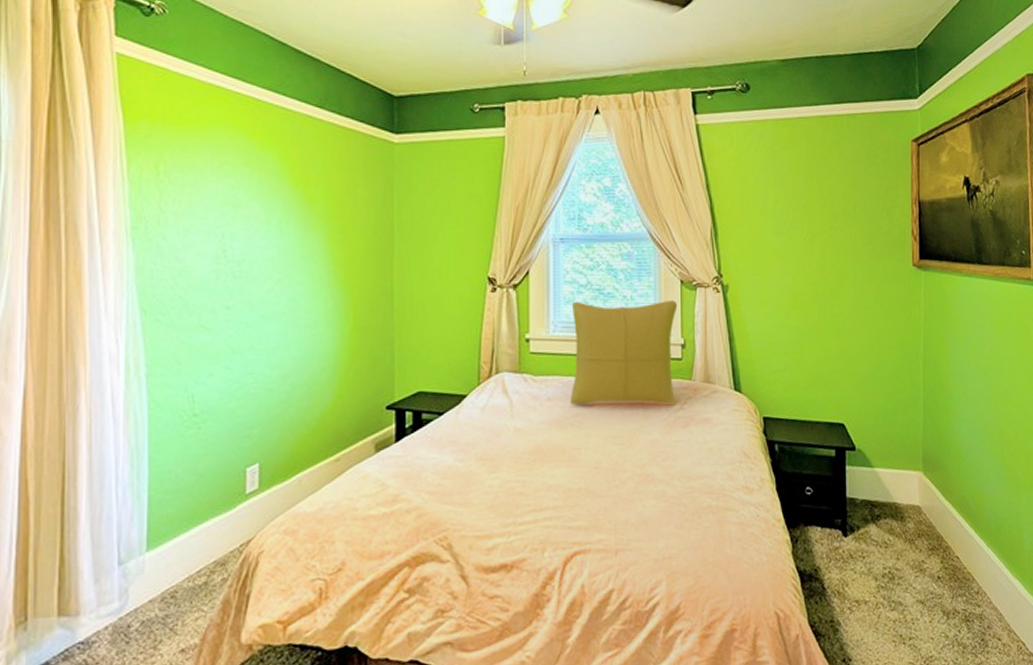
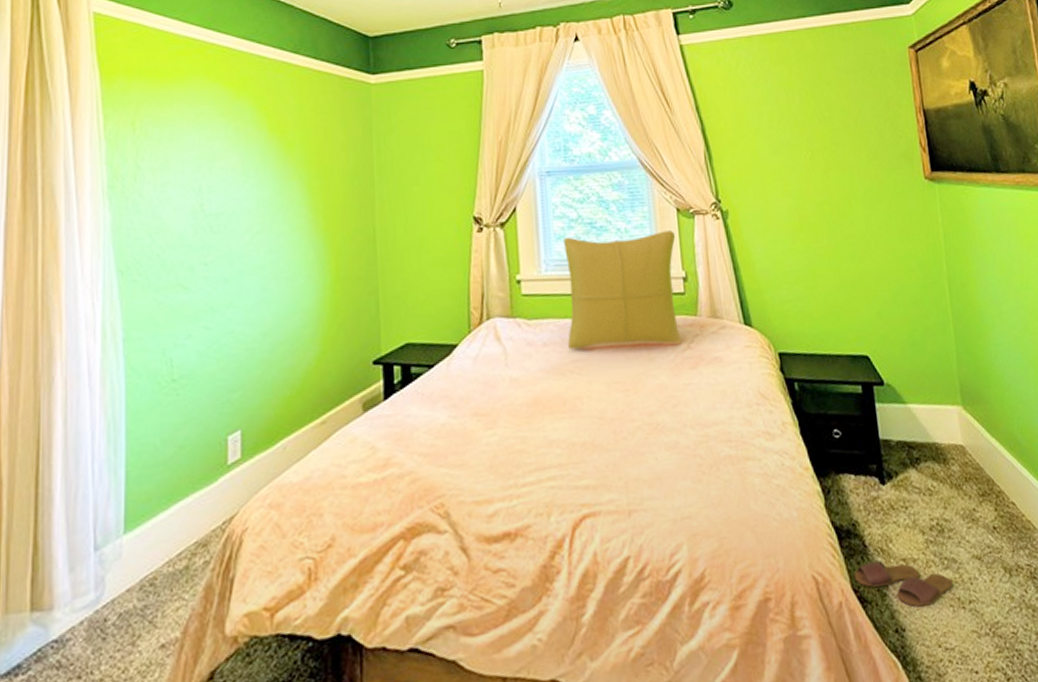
slippers: none [811,601,897,642] -> present [853,560,953,607]

